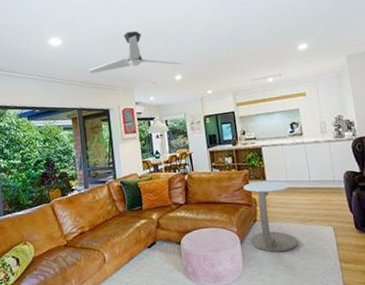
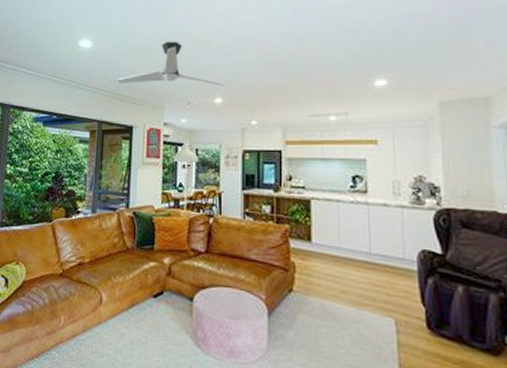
side table: present [243,180,299,252] -> none [281,241,345,339]

